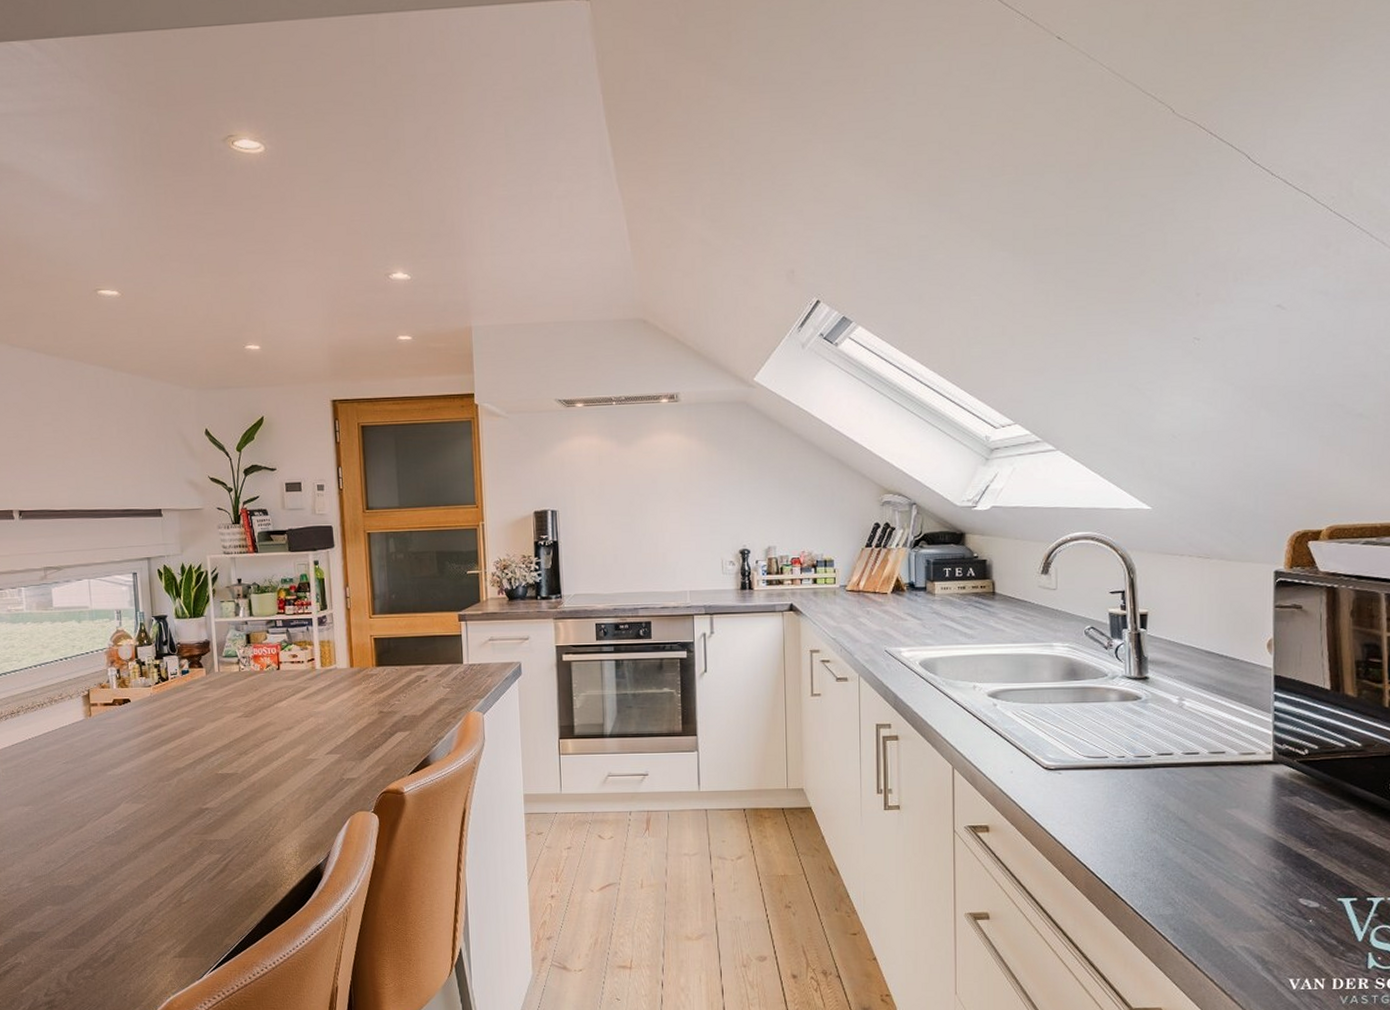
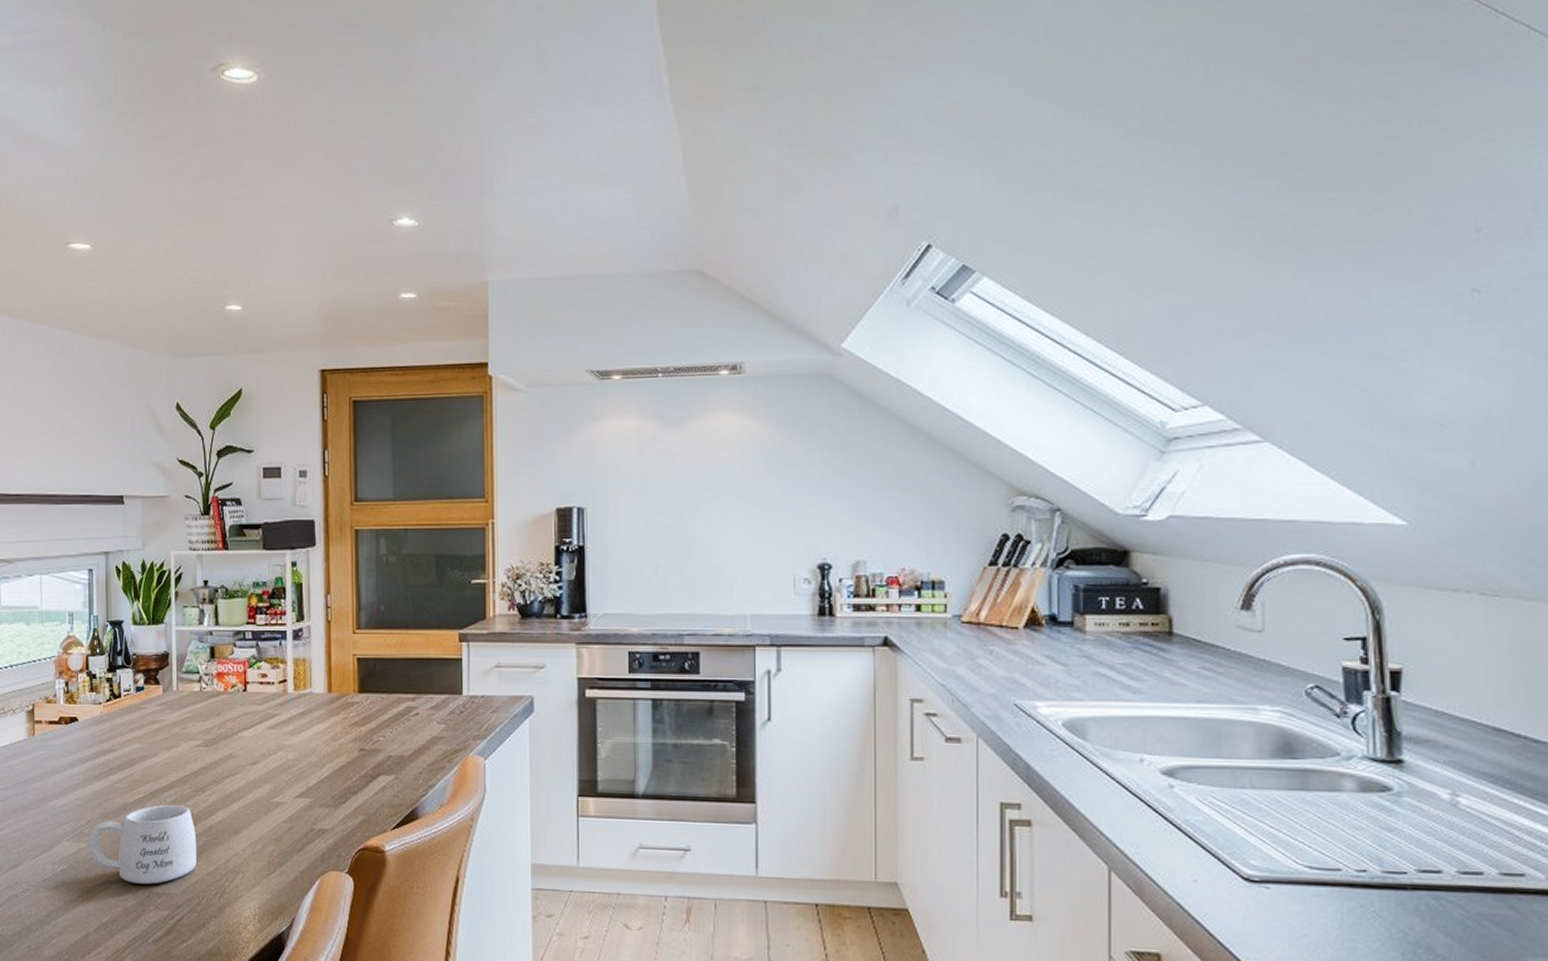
mug: none [146,766,243,834] -> present [89,804,196,885]

